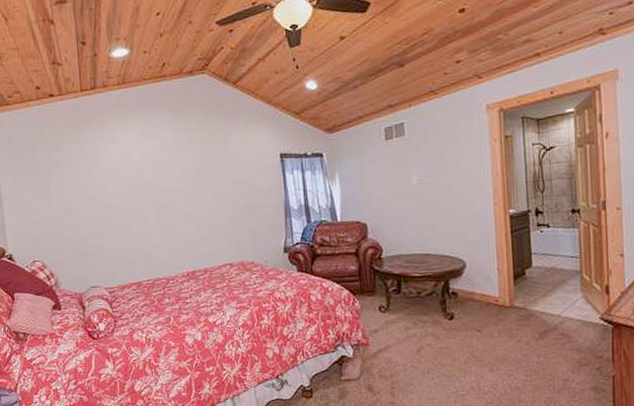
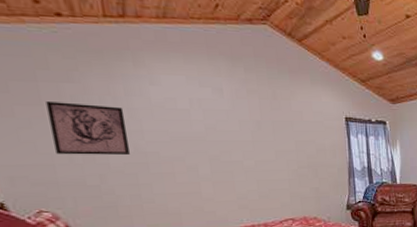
wall art: none [41,166,96,212] -> present [46,100,130,155]

